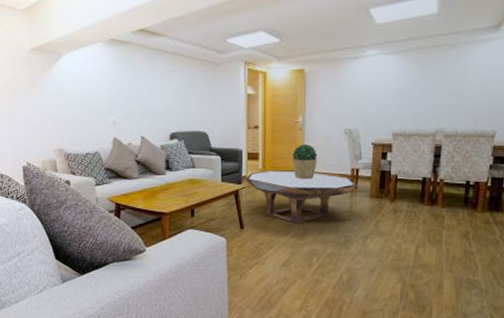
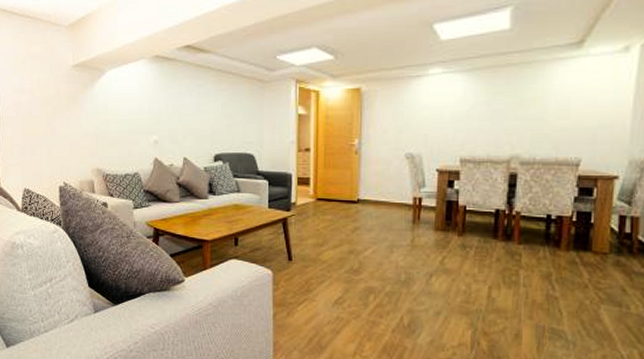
coffee table: present [245,169,357,224] -> none [294,196,420,258]
potted plant: present [293,144,318,180] -> none [347,170,375,209]

